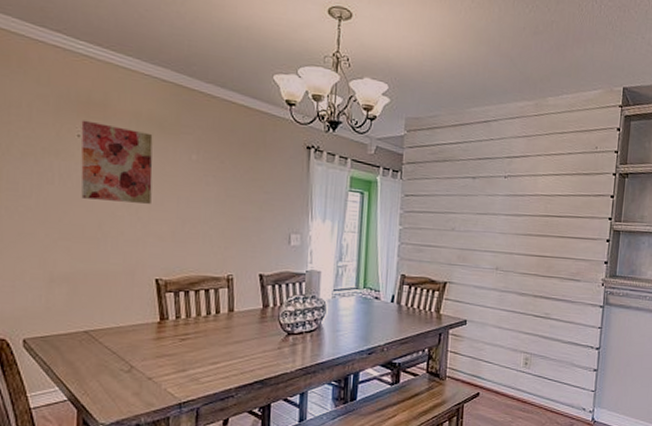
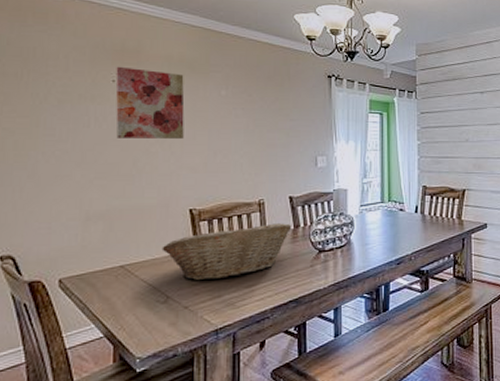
fruit basket: none [126,300,261,353] -> present [162,223,292,281]

